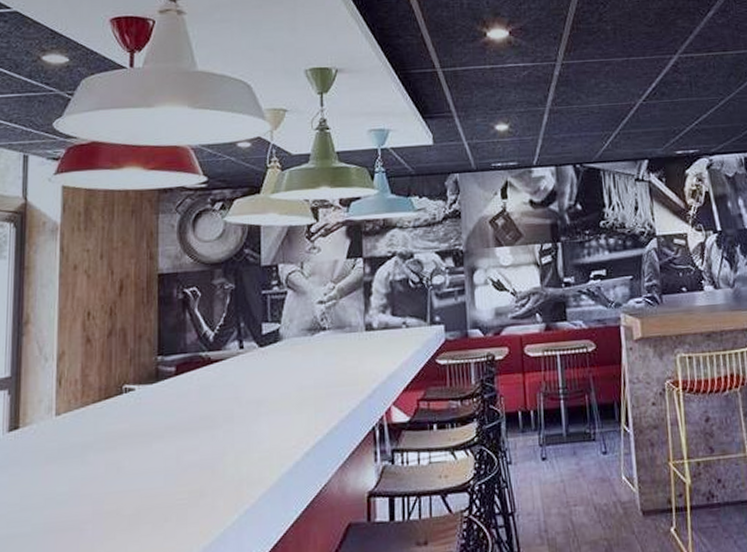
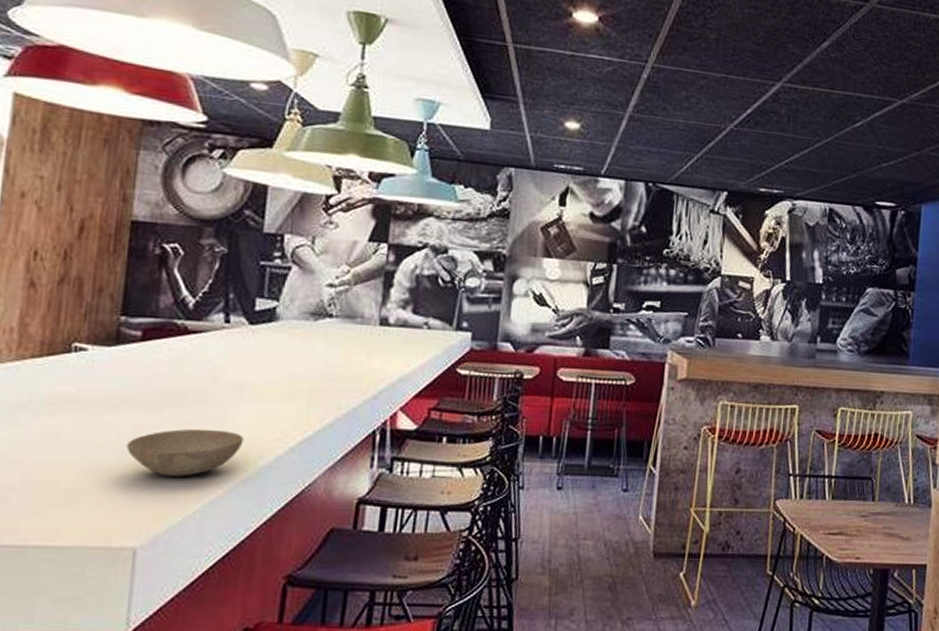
bowl: none [173,445,266,493] -> present [126,428,244,477]

